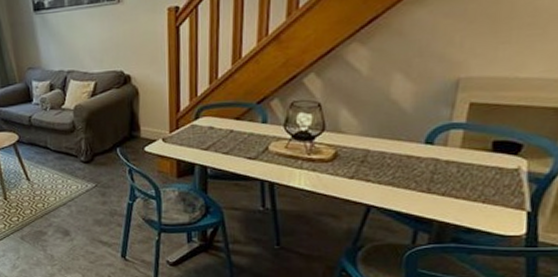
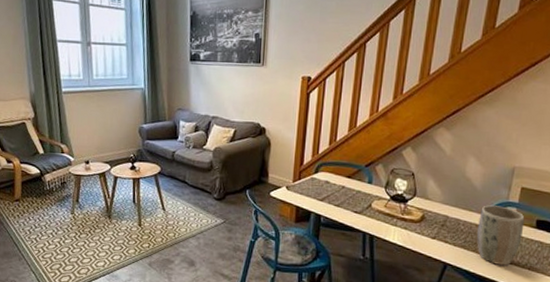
plant pot: none [409,129,476,201] -> present [477,205,525,266]

